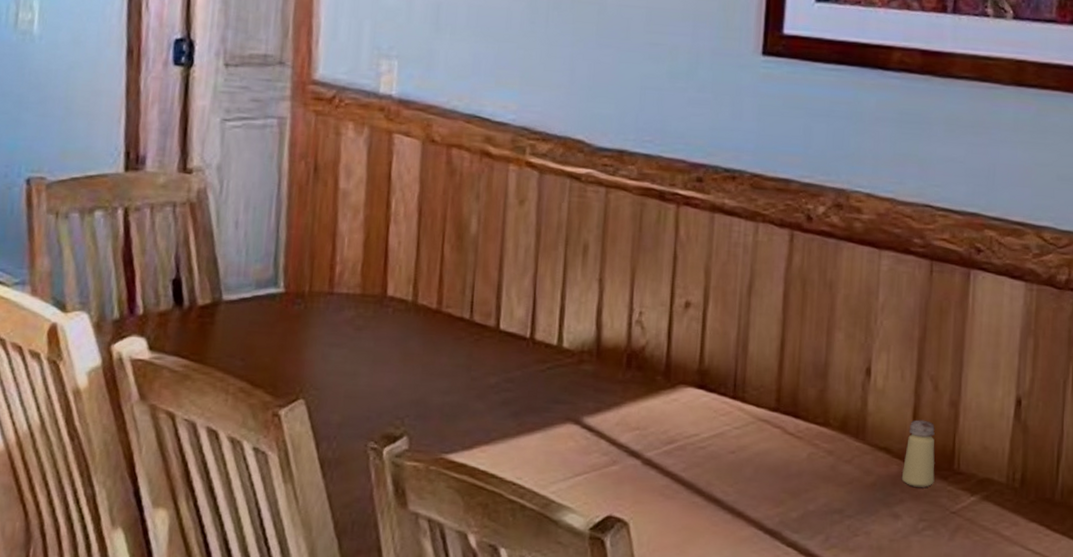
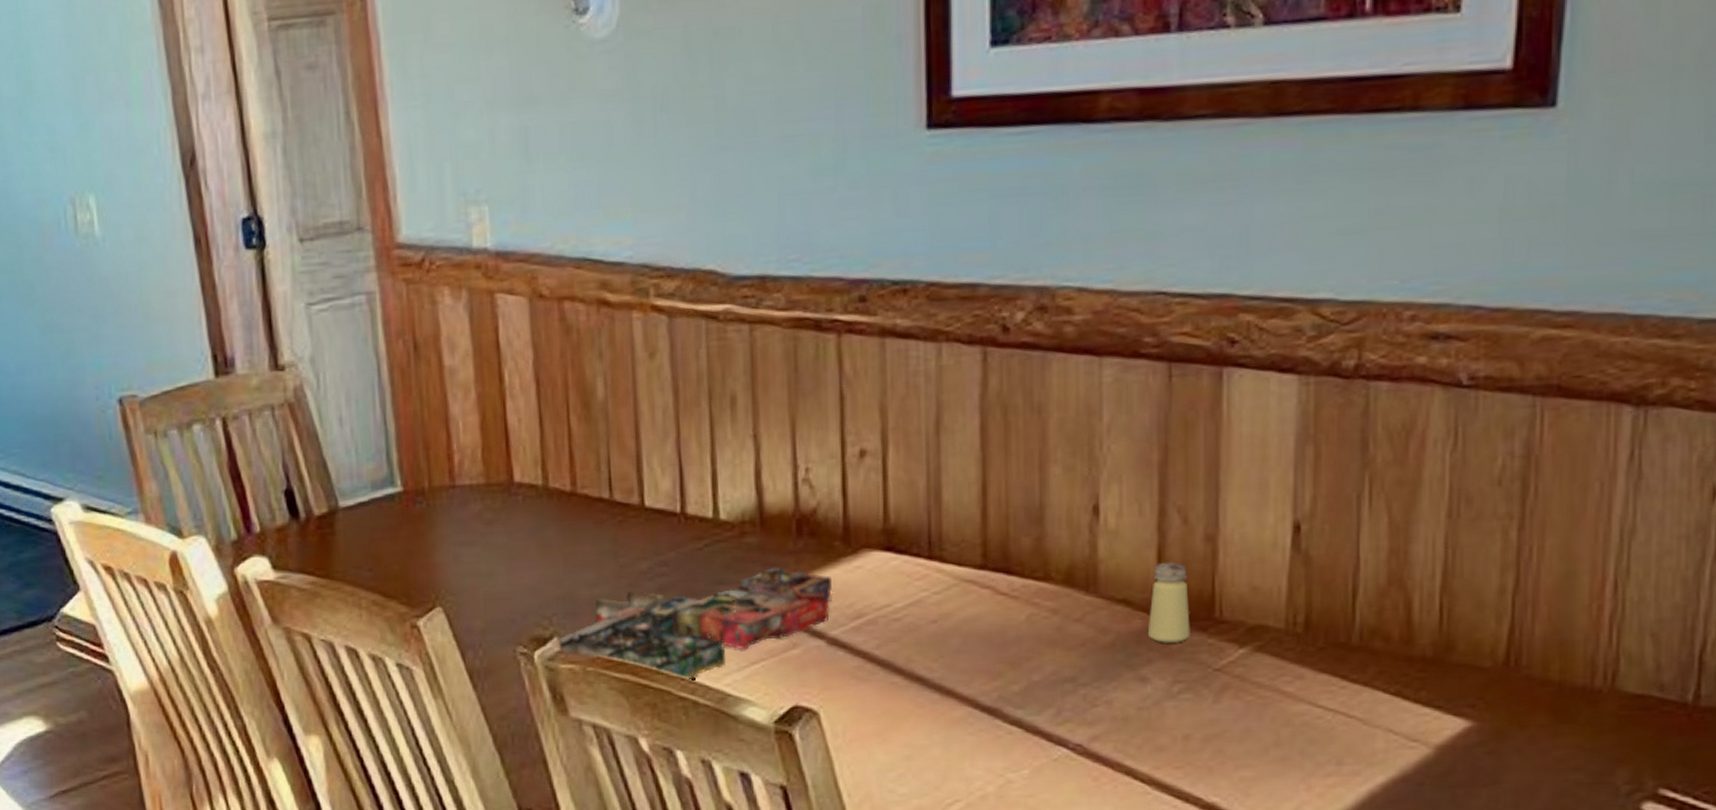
board game: none [406,392,652,487] -> present [556,566,832,682]

